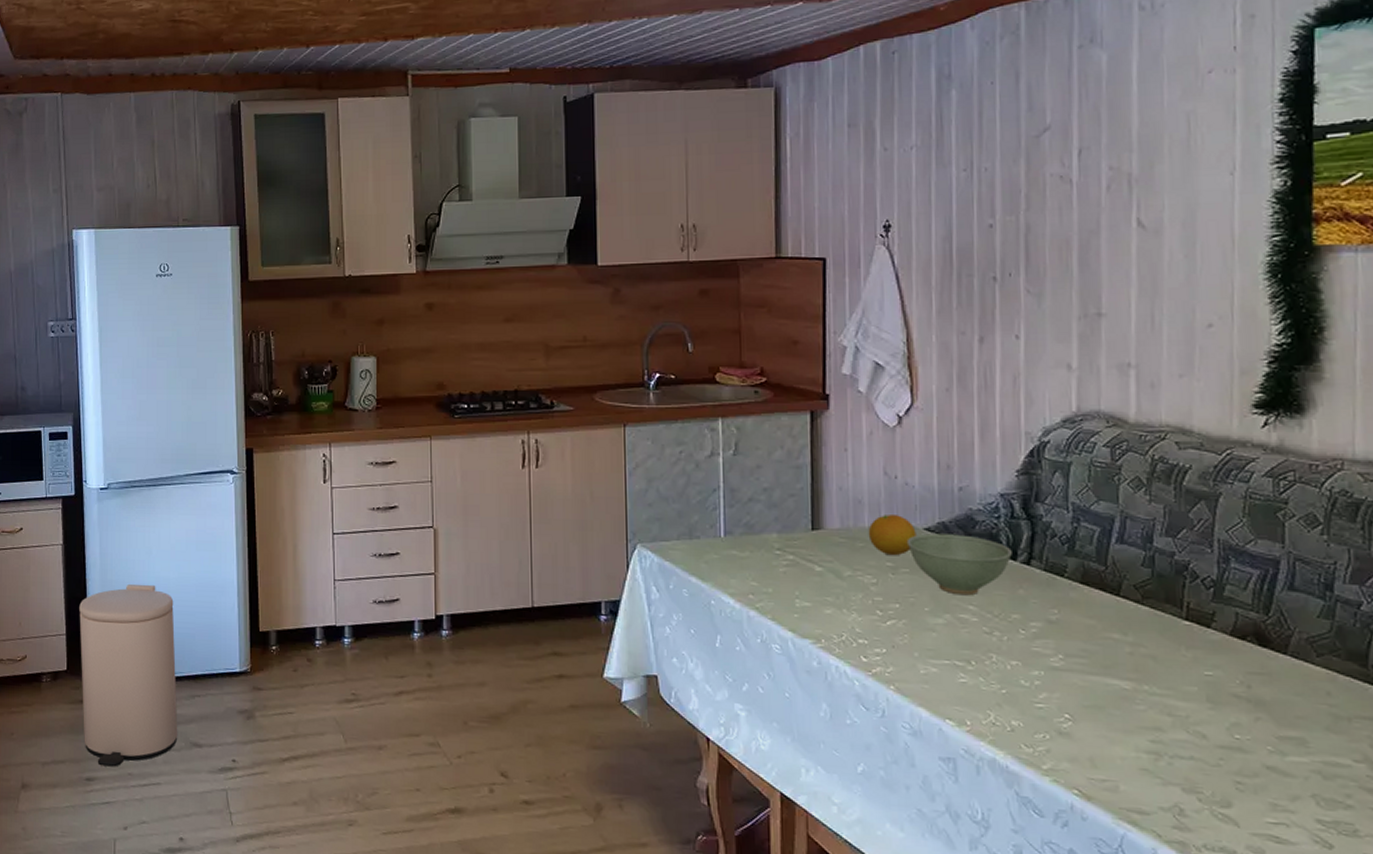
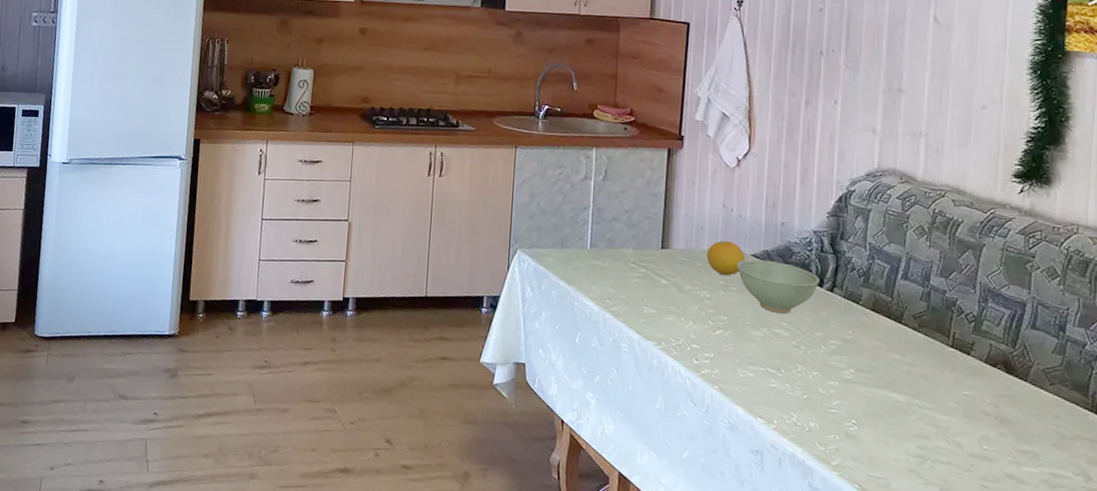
pedal bin: present [79,583,178,767] -> none [23,249,117,413]

